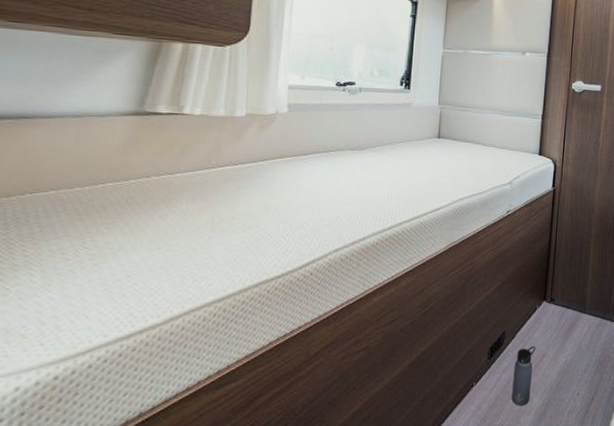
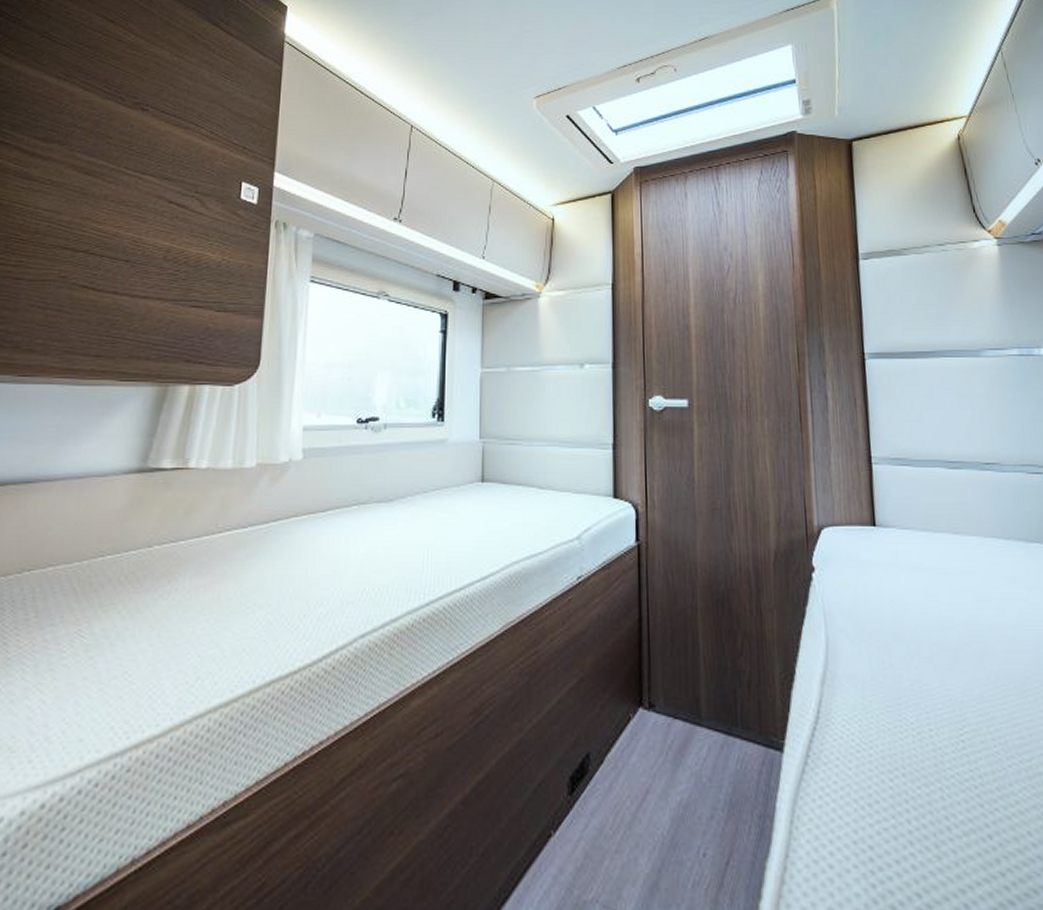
water bottle: present [512,346,536,406] -> none [606,776,636,871]

